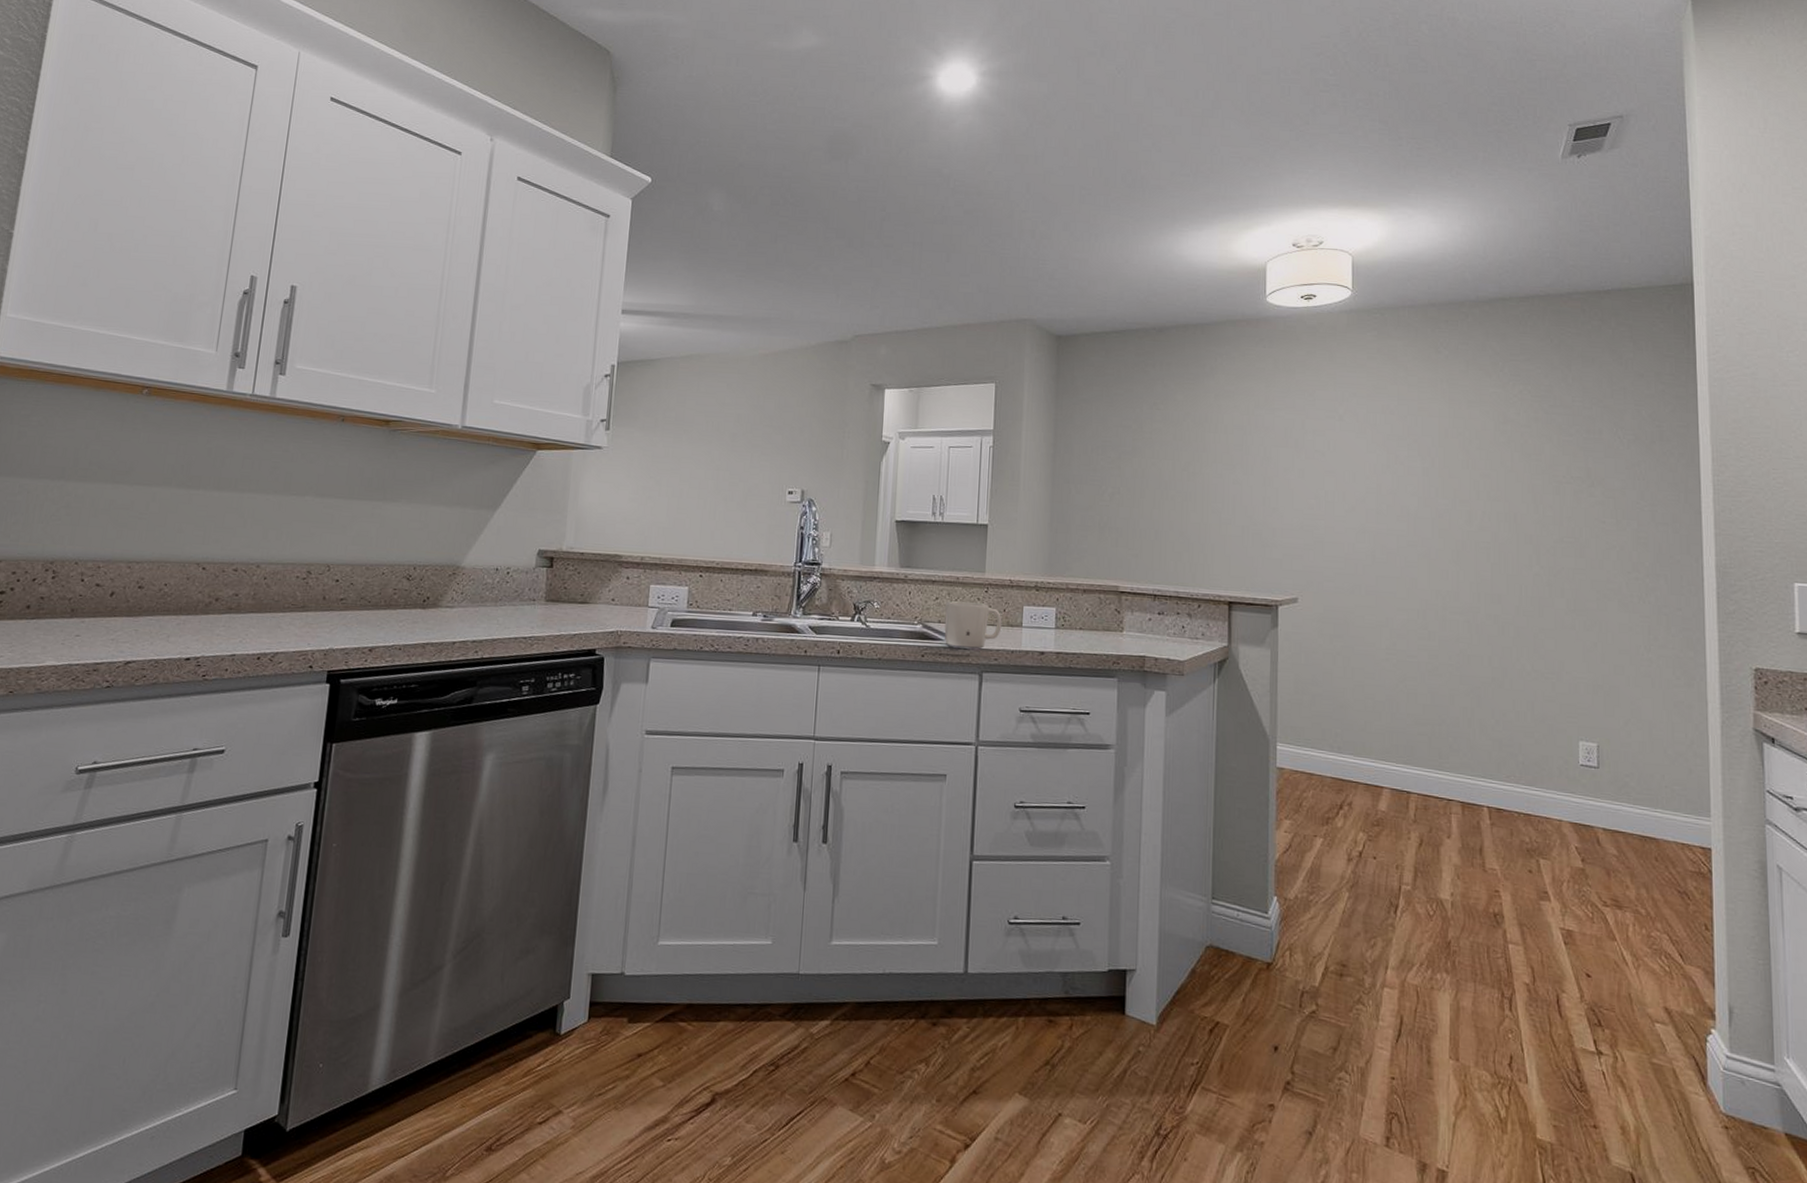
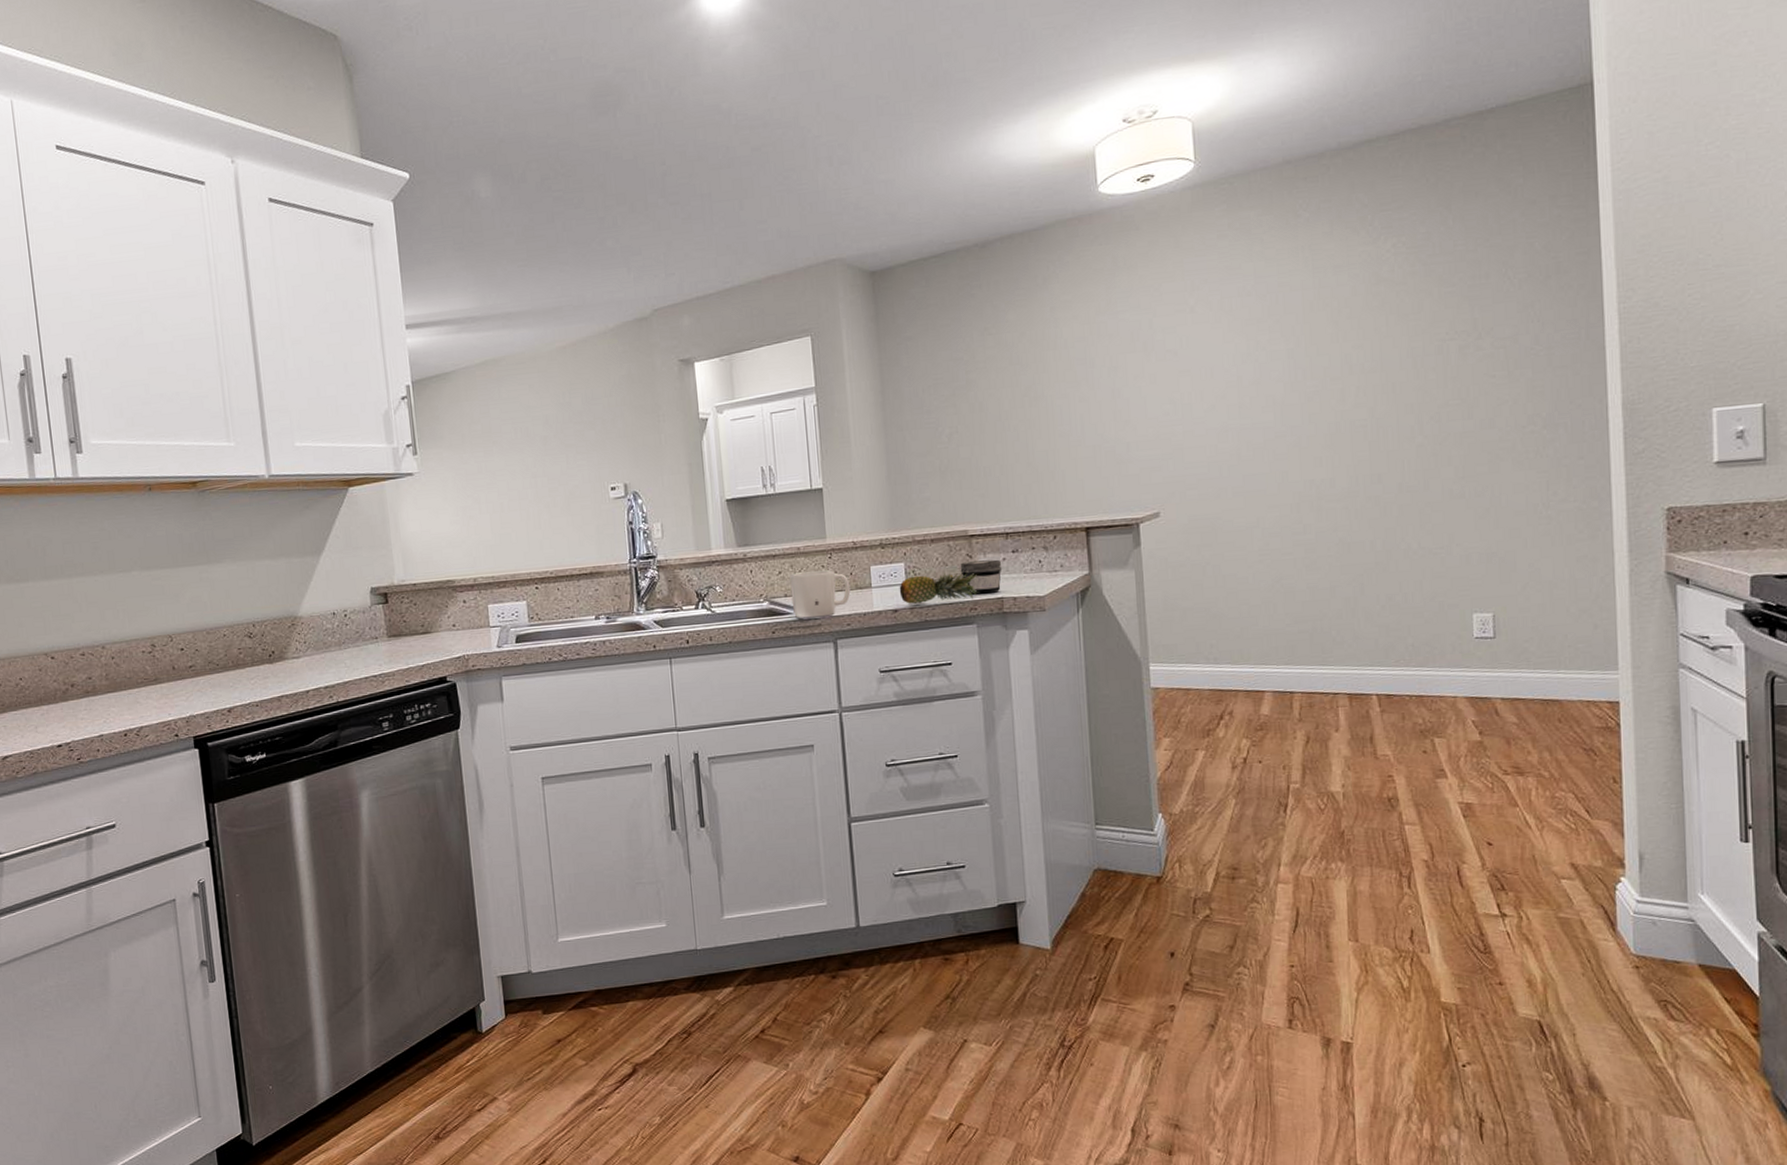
fruit: none [1048,622,1123,654] -> present [899,573,978,605]
jar: none [1107,616,1147,651] -> present [960,559,1003,595]

